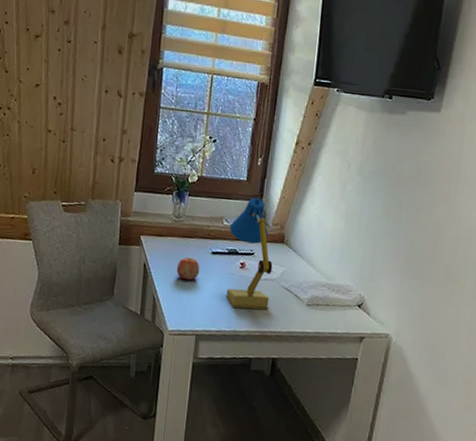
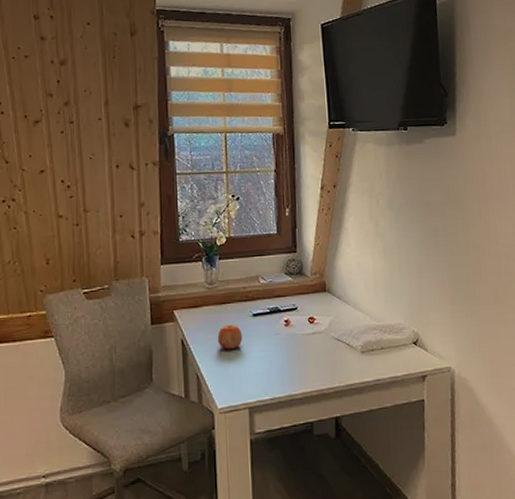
desk lamp: present [226,197,273,310] -> none [267,249,322,370]

